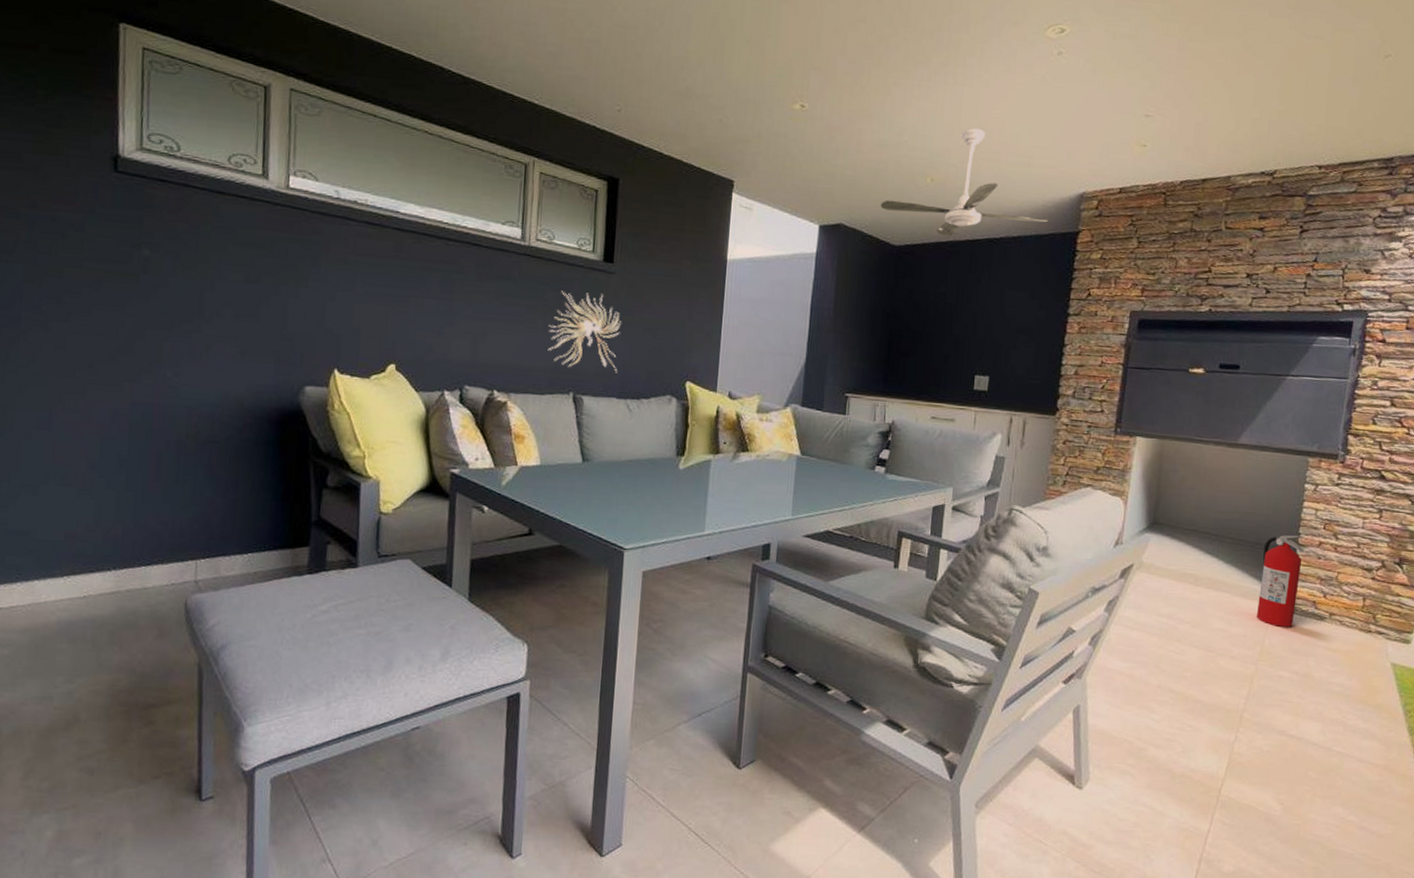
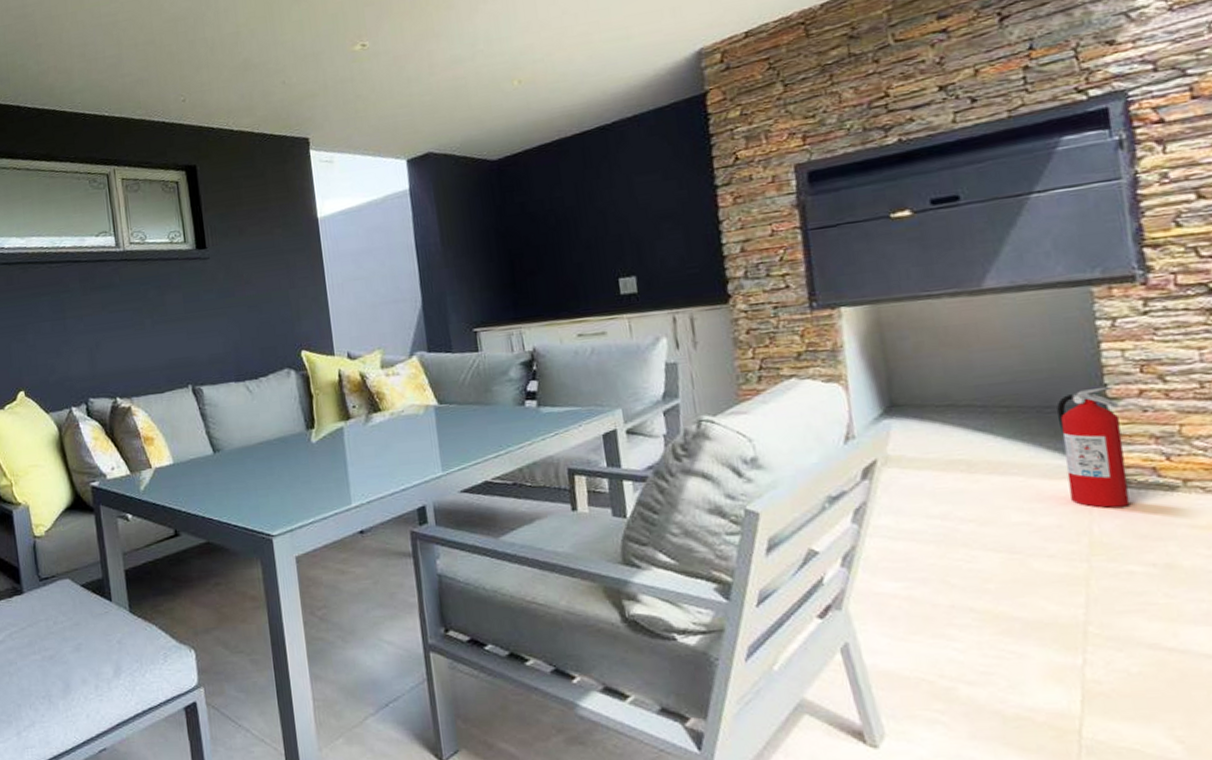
wall sculpture: present [548,290,622,373] -> none [156,281,230,360]
ceiling fan: present [881,128,1047,237] -> none [468,14,664,137]

